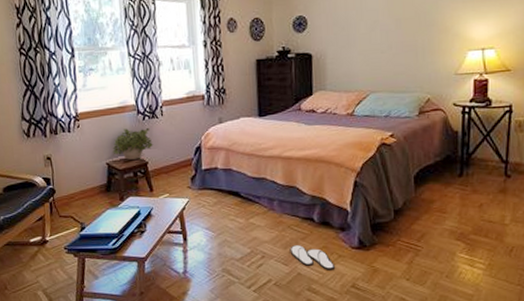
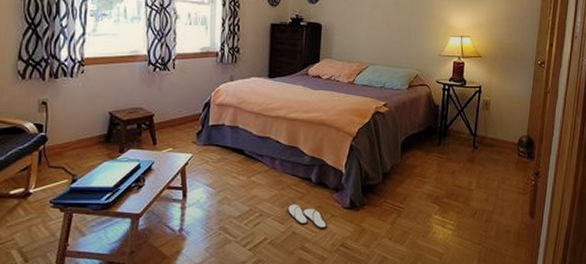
potted plant: present [112,127,153,162] -> none [117,78,162,113]

